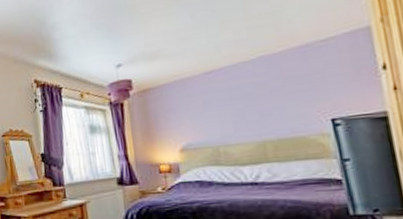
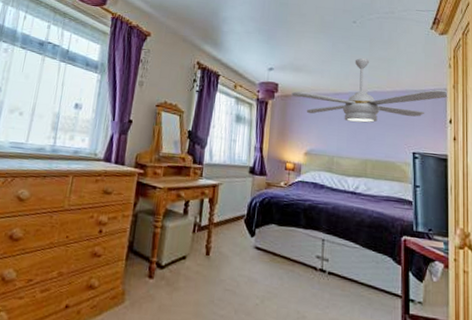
ceiling fan: none [149,18,375,105] -> present [291,58,448,123]

